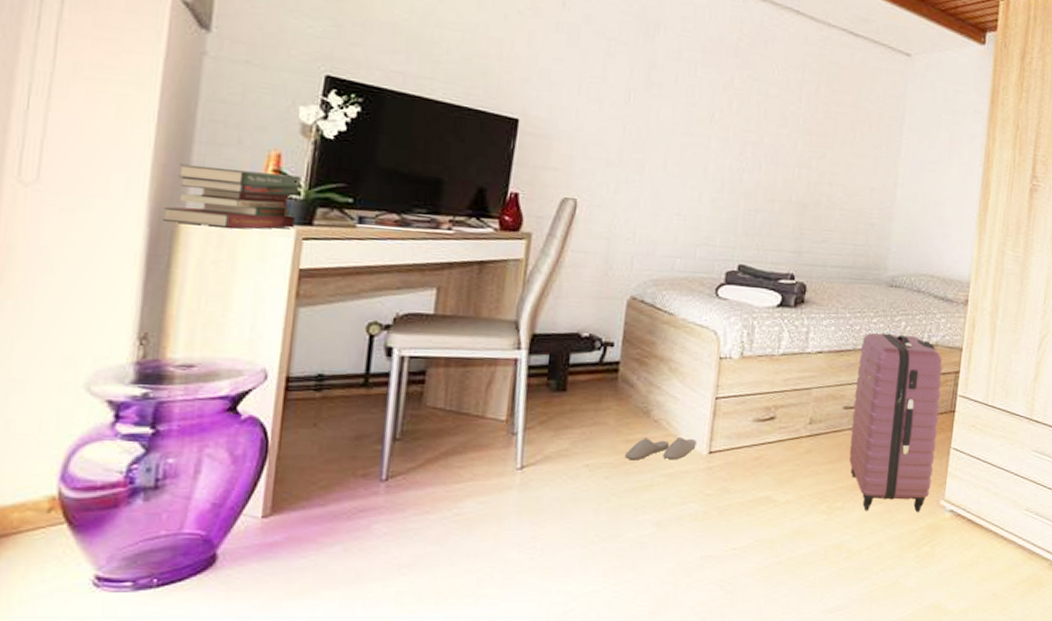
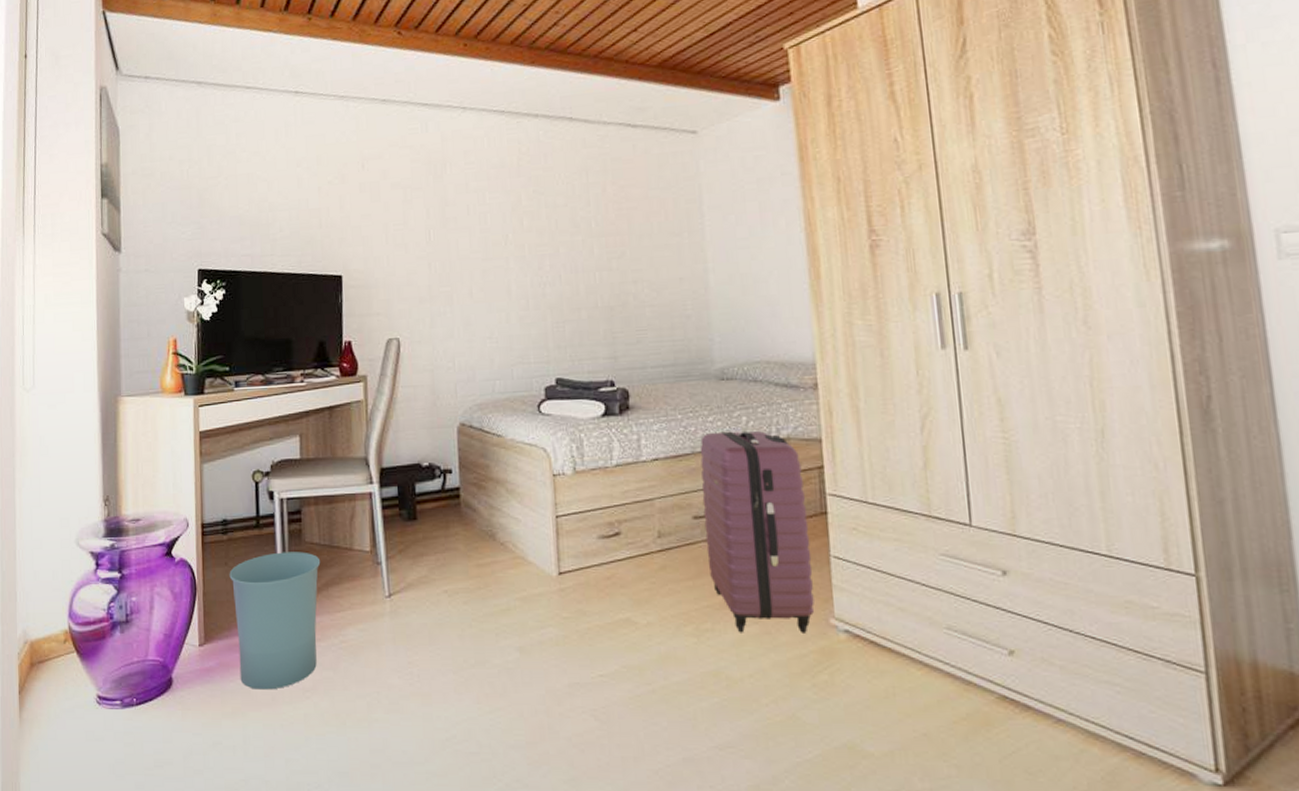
books: present [163,163,301,229] -> none [108,355,192,406]
waste bin: none [315,415,443,566] -> present [229,552,321,690]
slippers: present [625,437,697,461] -> none [479,559,545,585]

